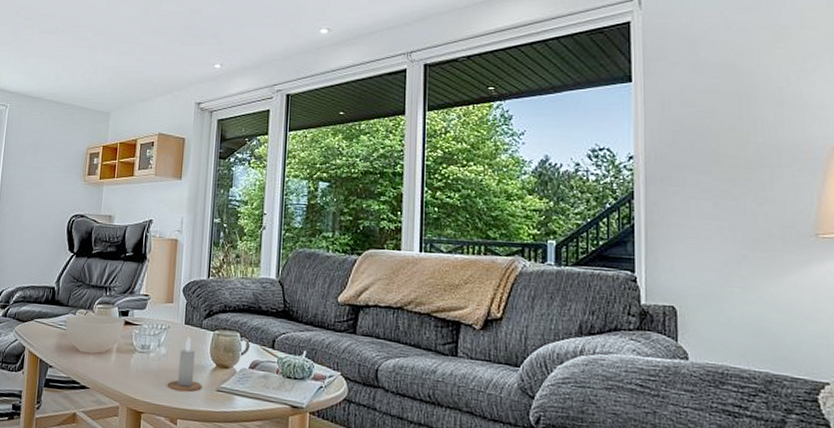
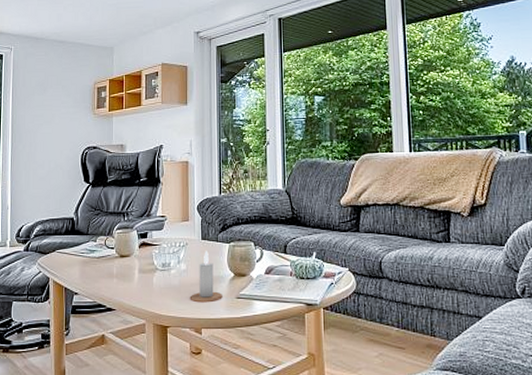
bowl: present [65,314,126,354] -> none [86,240,145,277]

